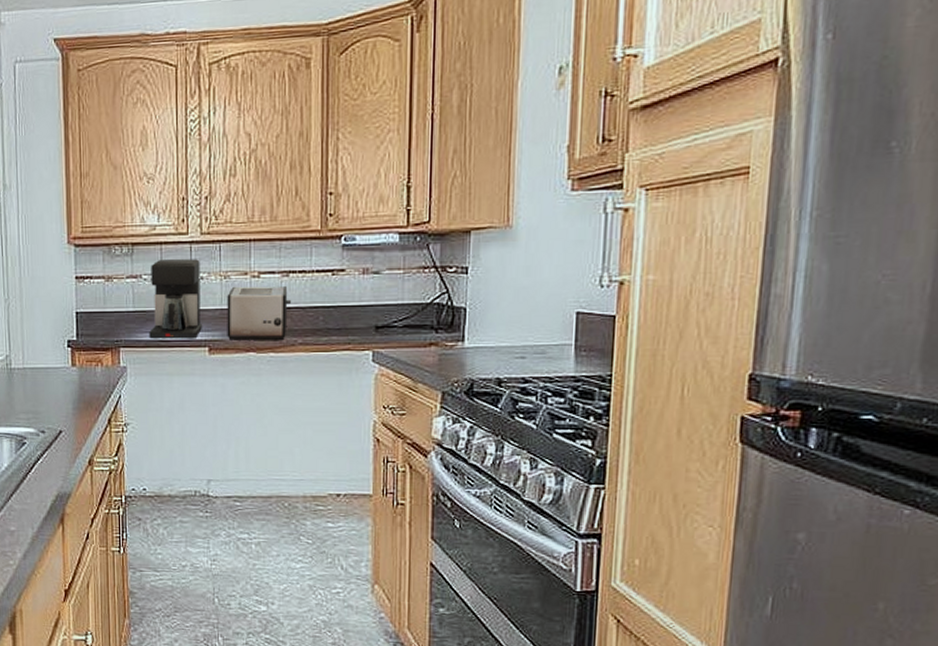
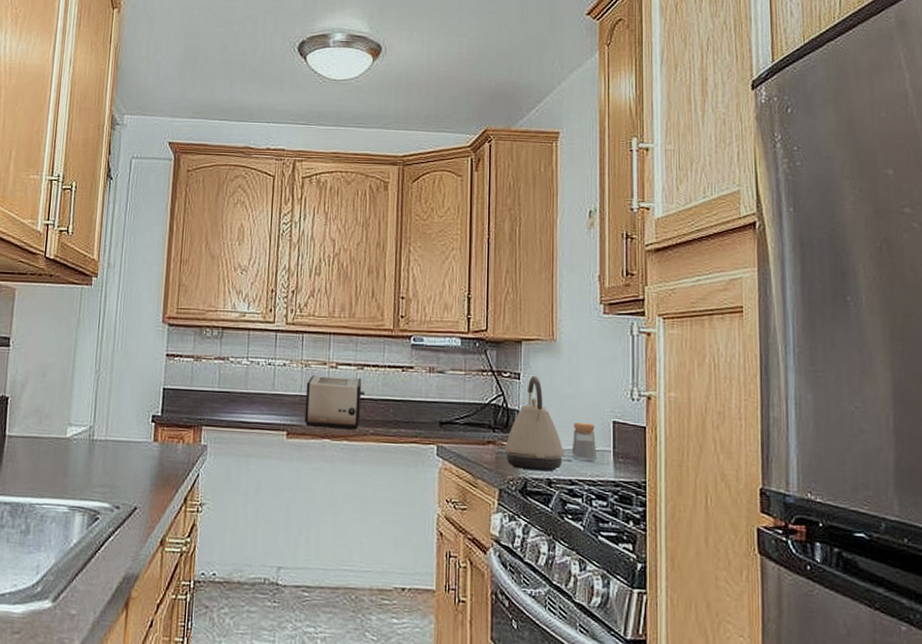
coffee maker: present [149,259,202,339] -> none [231,345,284,423]
kettle: none [448,269,517,371] -> present [504,376,564,471]
salt shaker: none [525,315,556,358] -> present [571,421,597,462]

